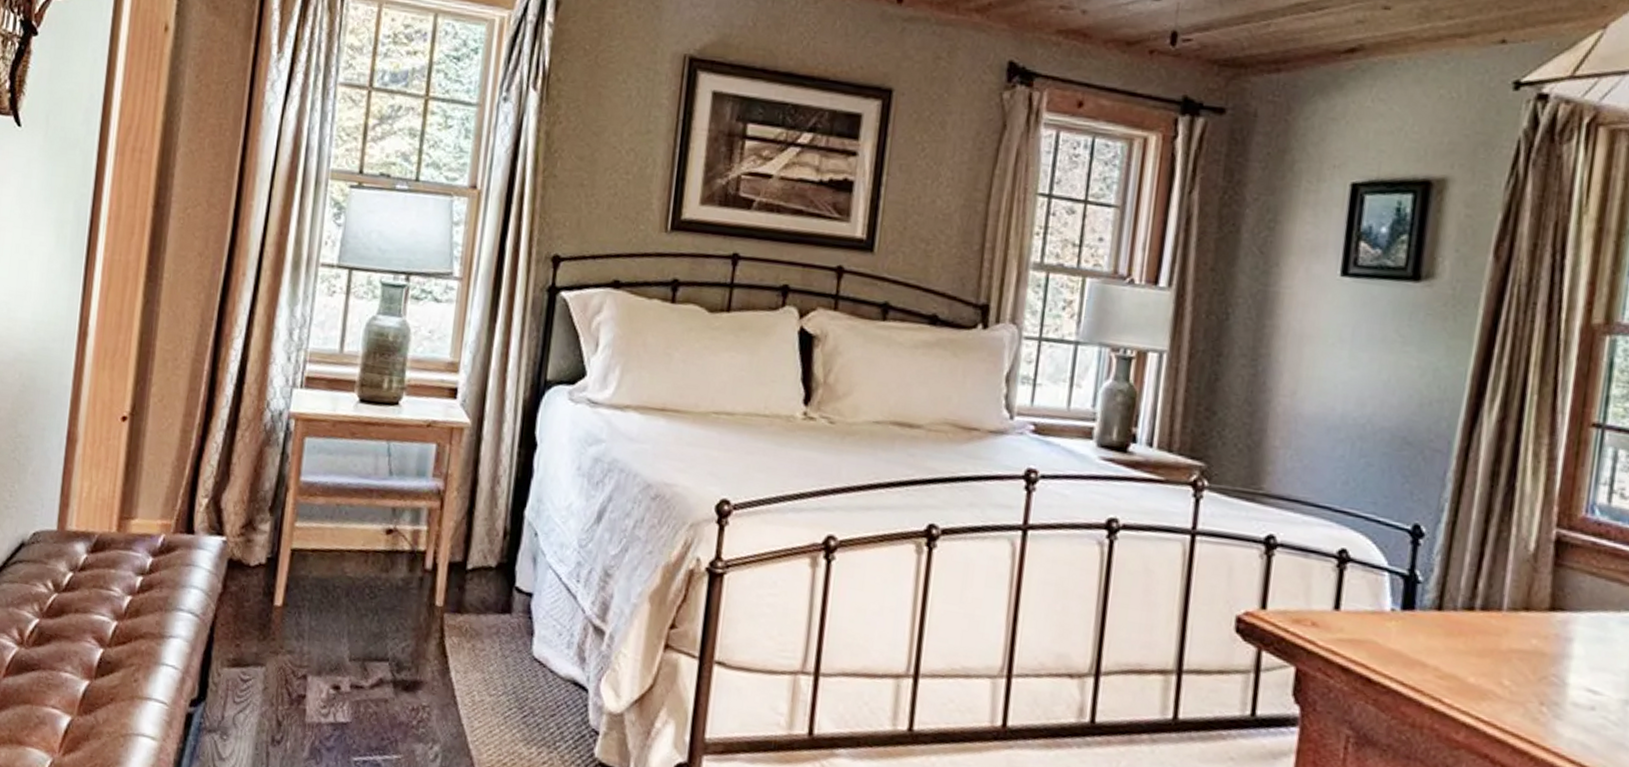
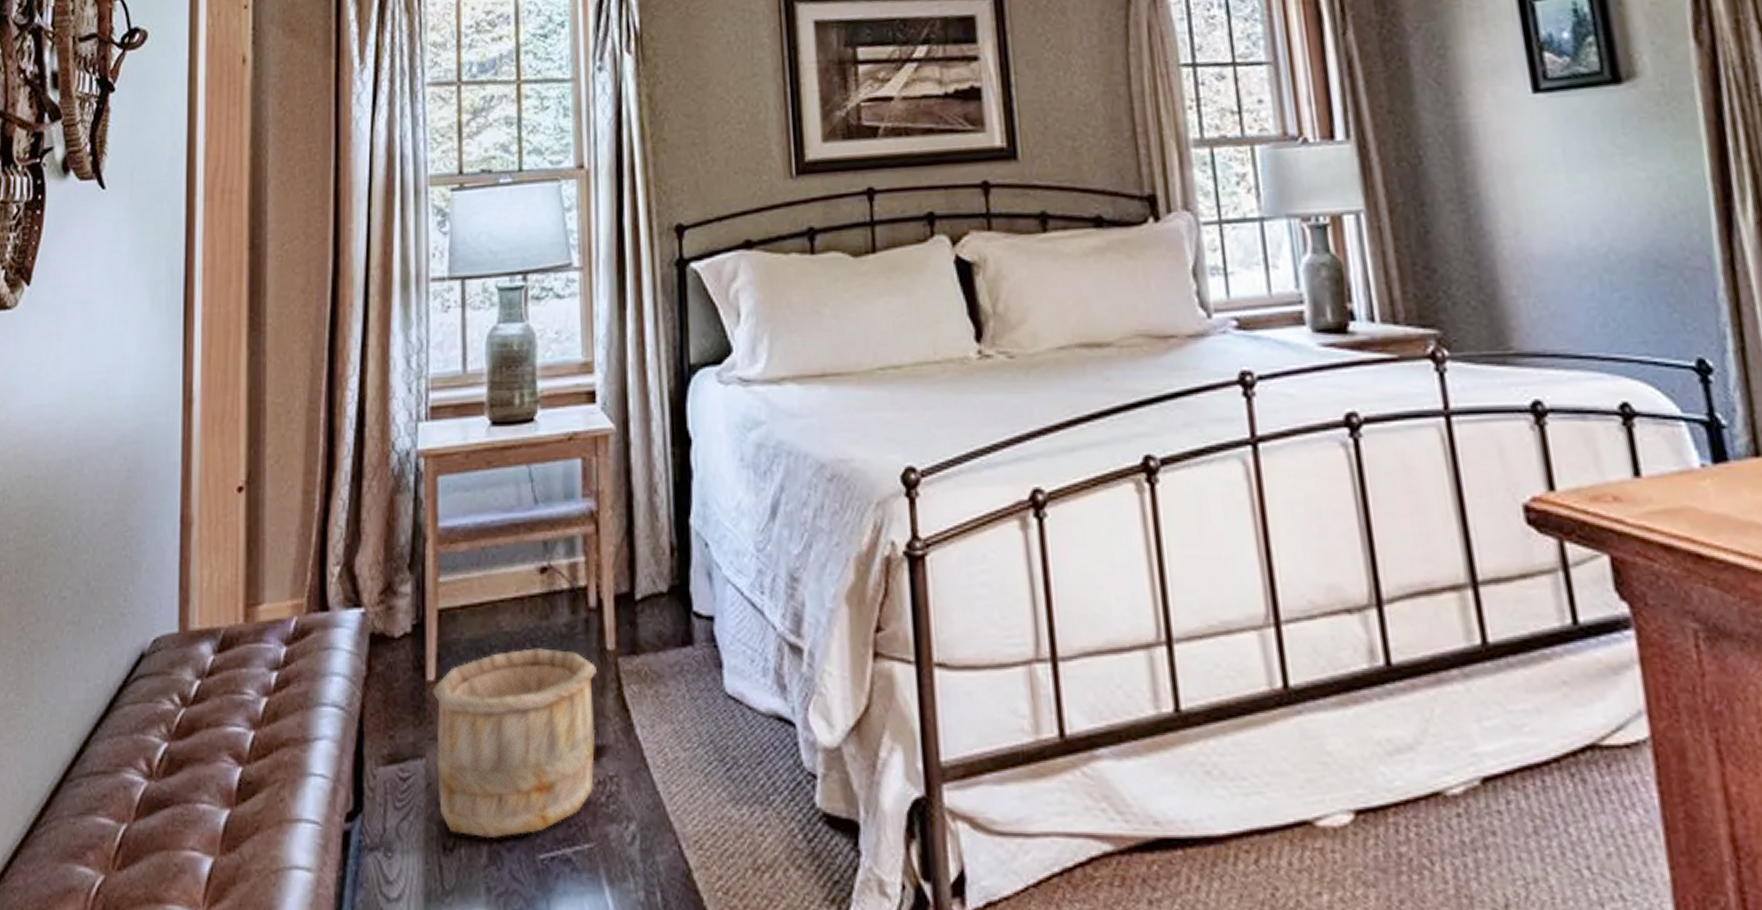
wooden bucket: none [273,592,424,740] -> present [433,648,597,839]

